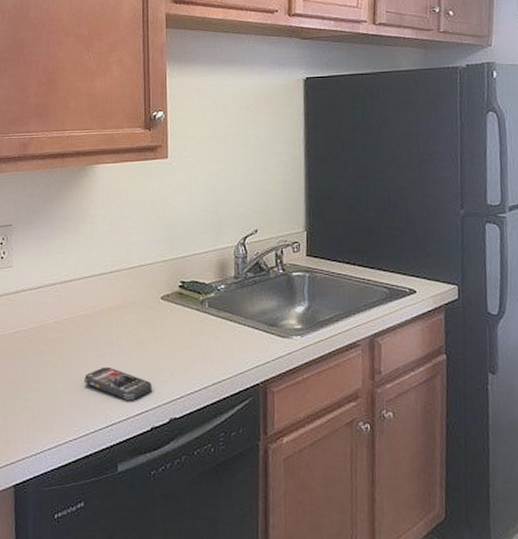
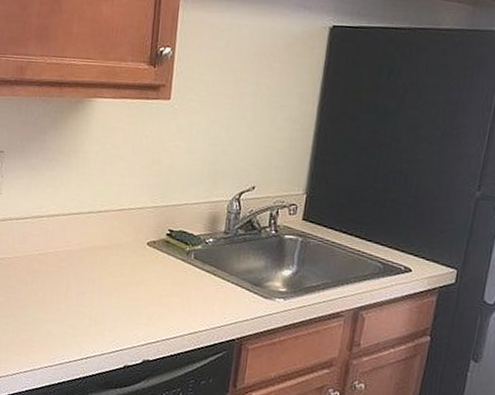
smartphone: present [84,367,153,400] -> none [64,303,130,338]

